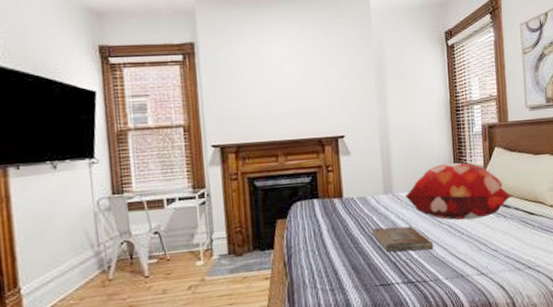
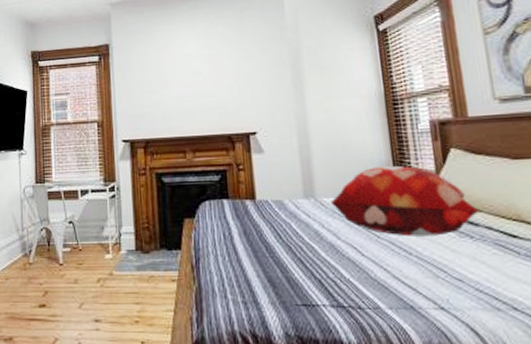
book: present [371,226,434,252] -> none [290,237,371,269]

